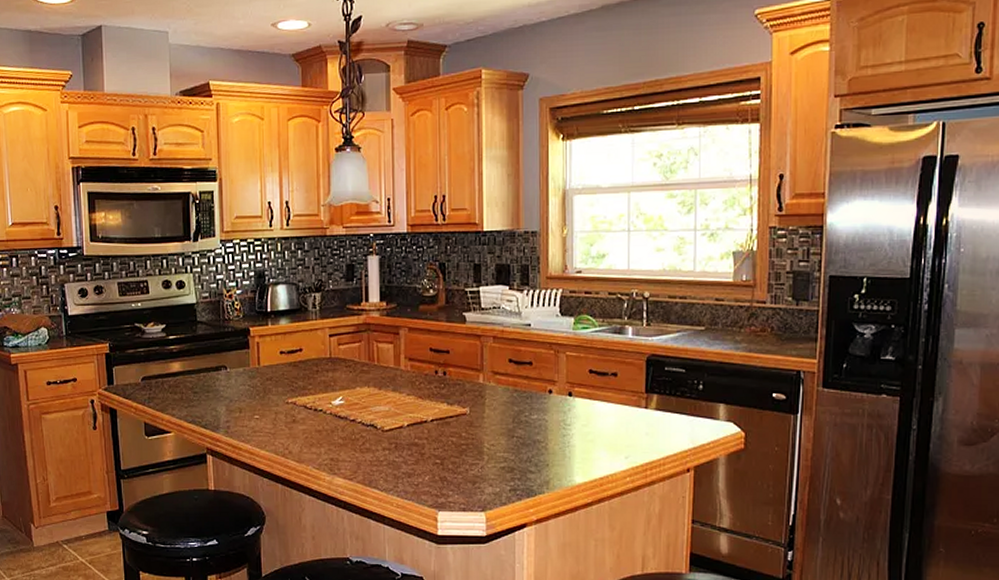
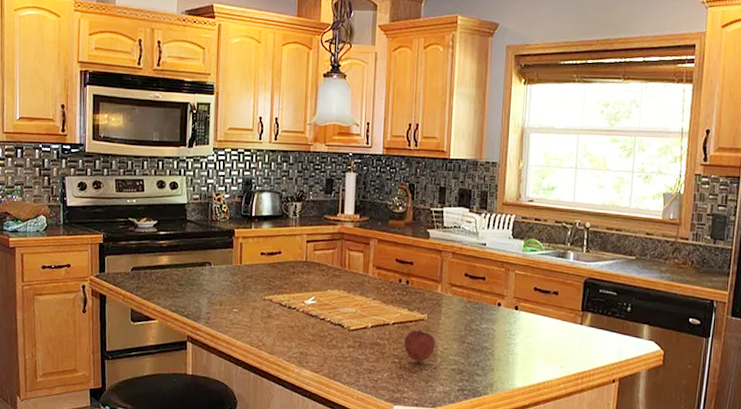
fruit: none [445,426,480,461] -> present [404,330,435,362]

